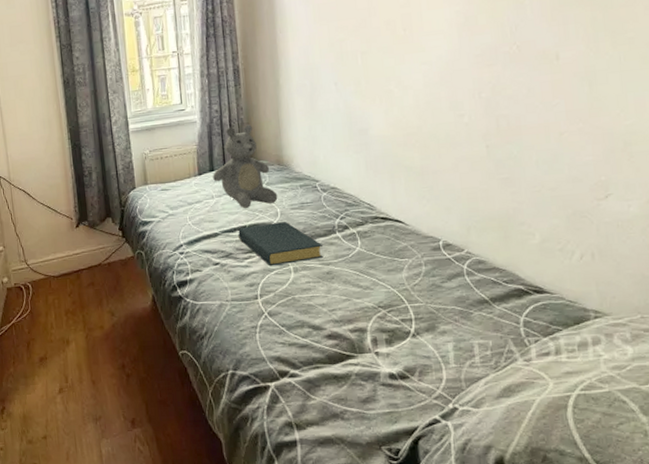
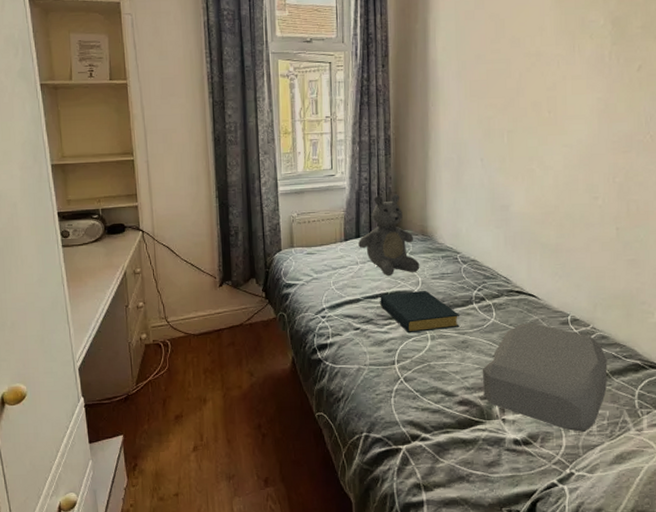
cushion: none [351,250,488,364] -> present [483,323,608,432]

